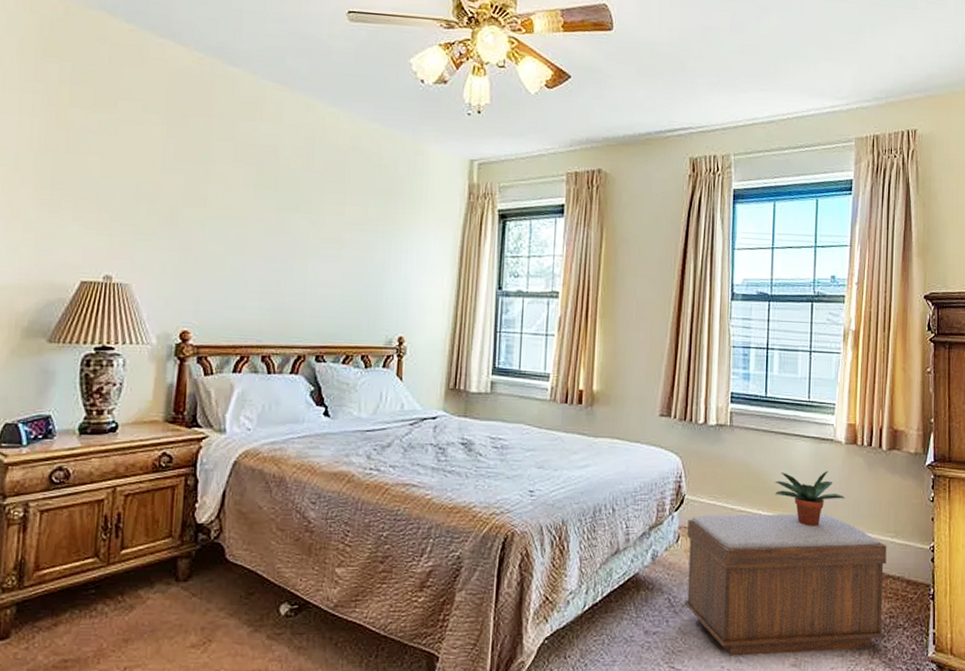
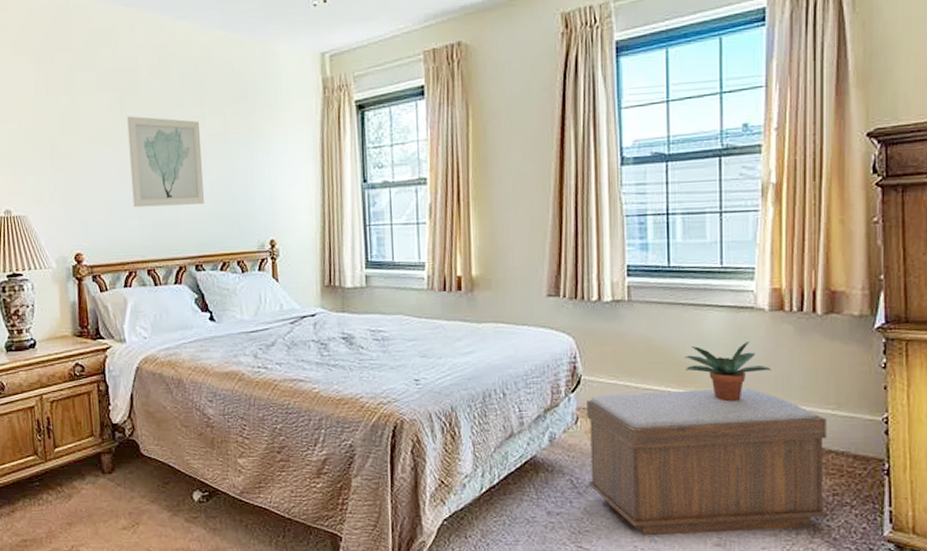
wall art: none [255,193,340,293] -> present [127,116,205,208]

